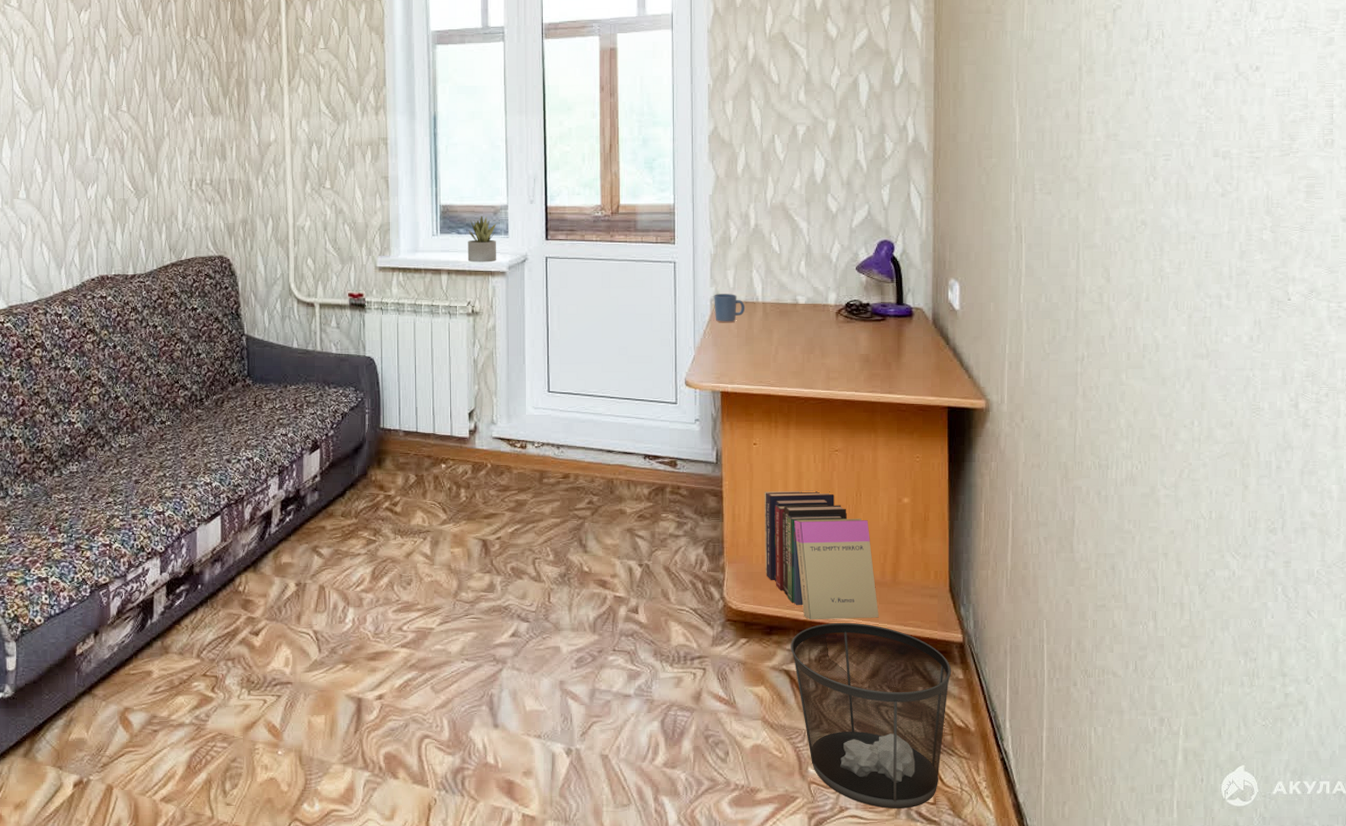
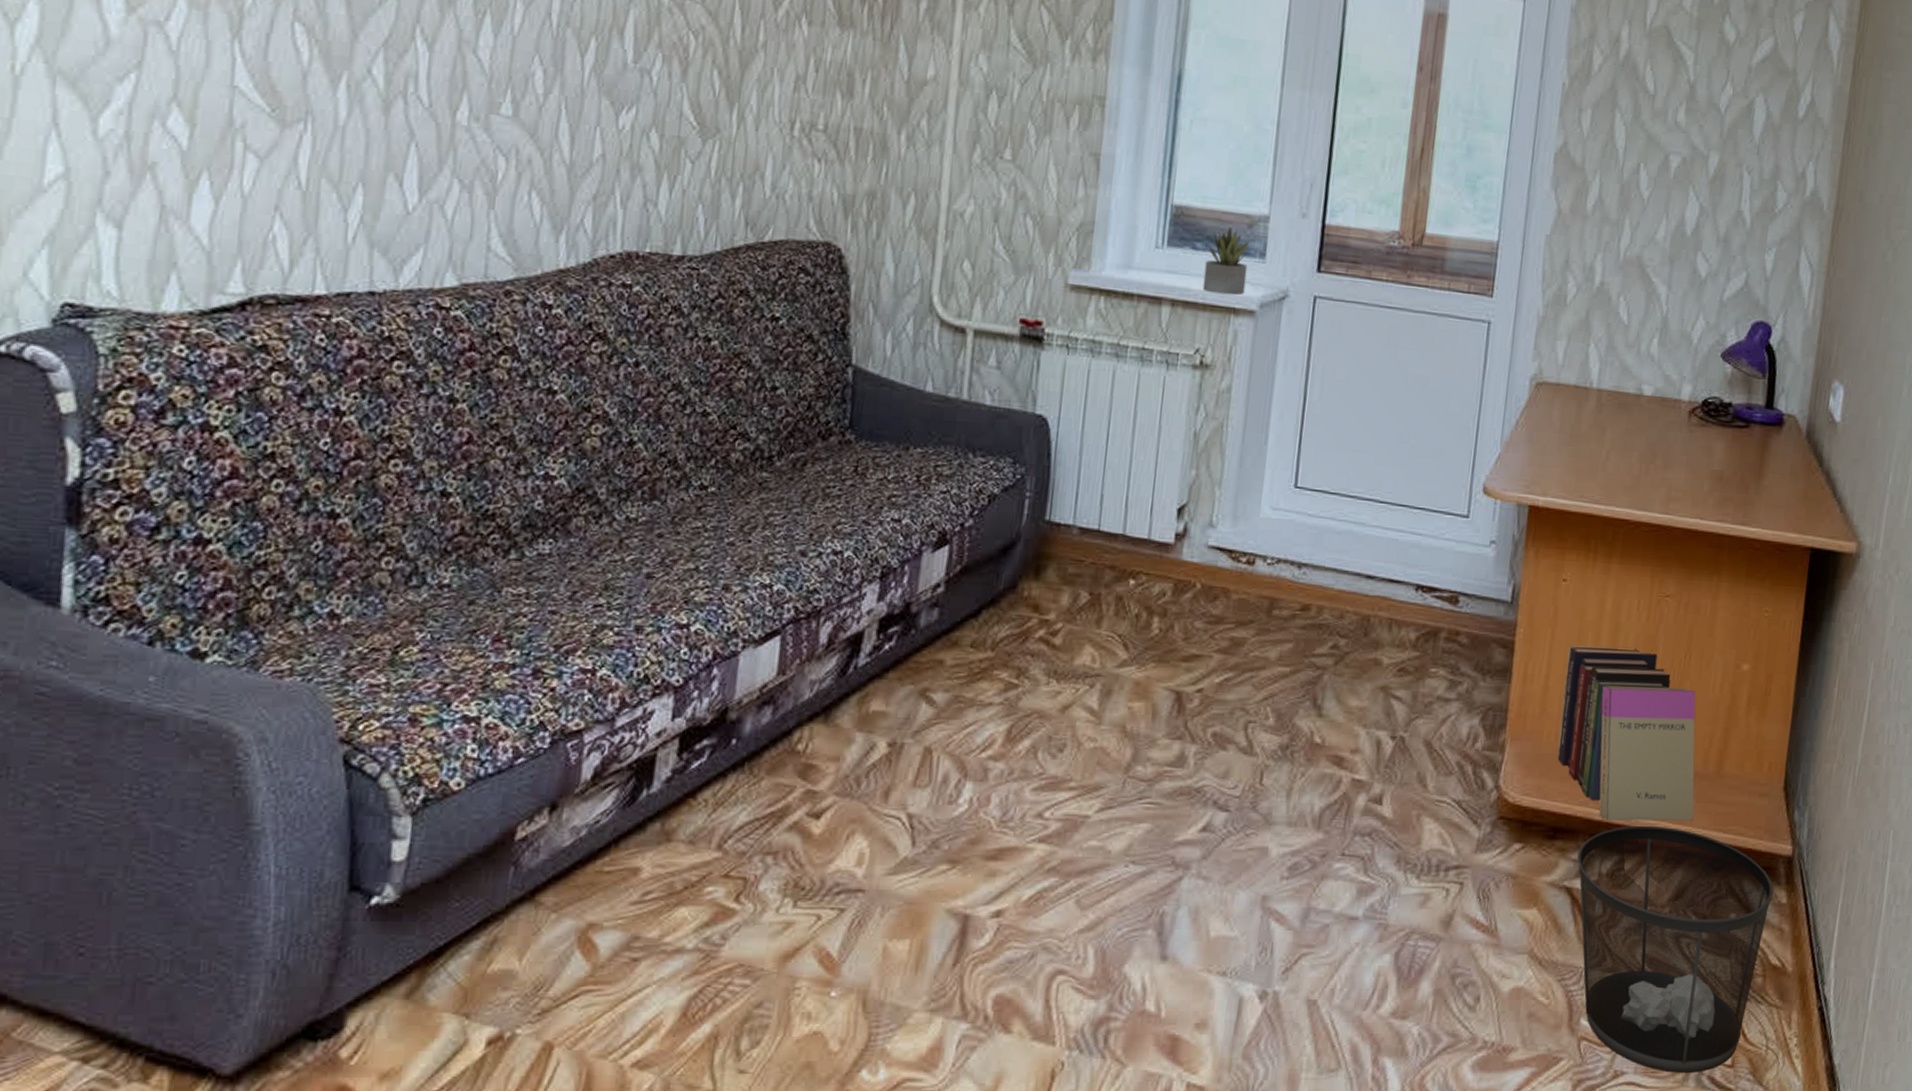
mug: present [714,294,745,323] -> none [1533,371,1575,413]

